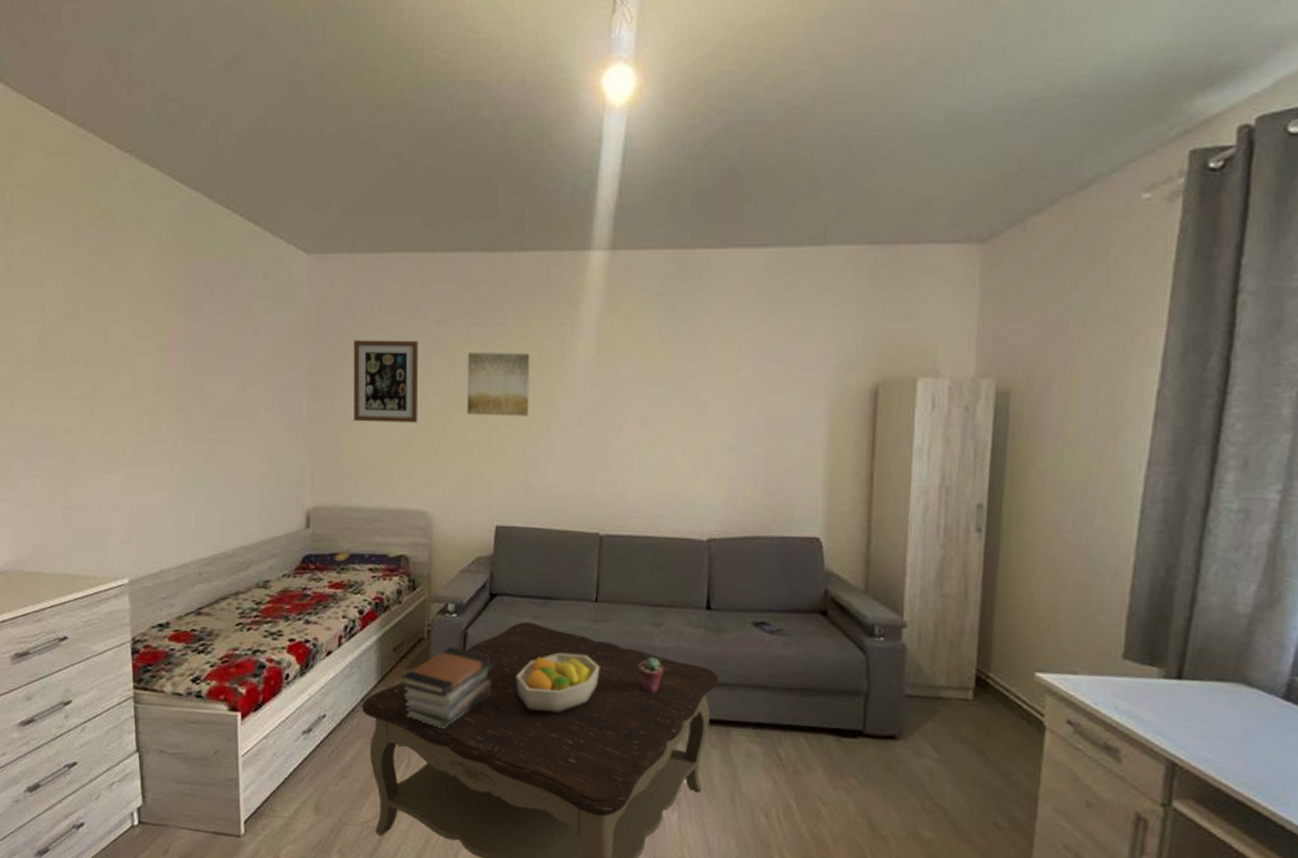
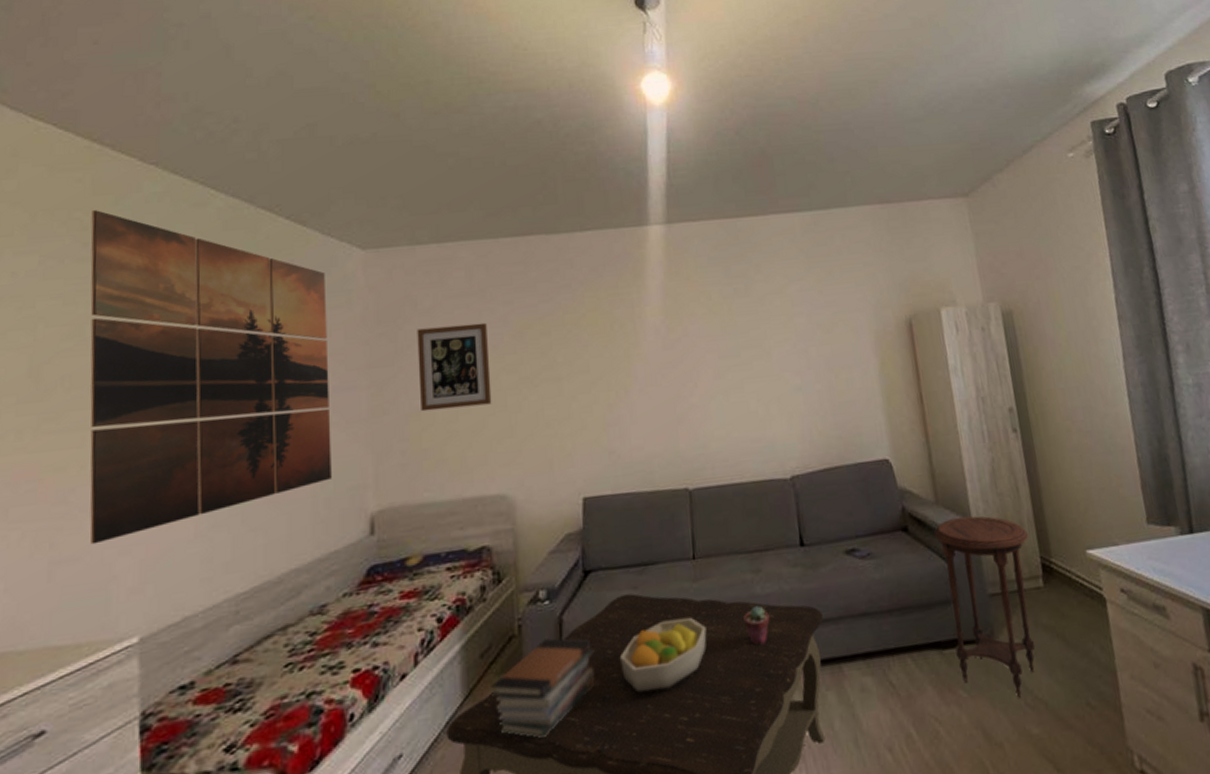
wall art: none [80,196,276,498] -> present [89,210,332,545]
wall art: present [467,352,530,416] -> none [539,323,606,390]
side table: none [855,611,969,800] -> present [933,516,1035,698]

